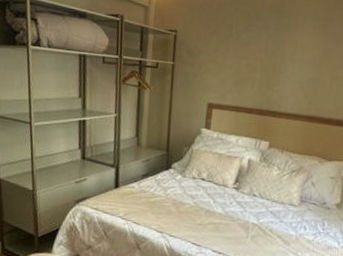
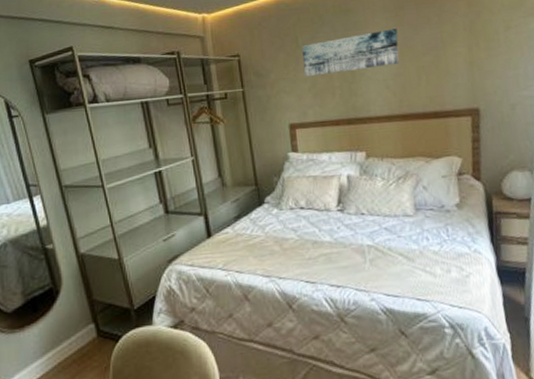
wall art: none [230,34,322,70] -> present [302,28,399,77]

